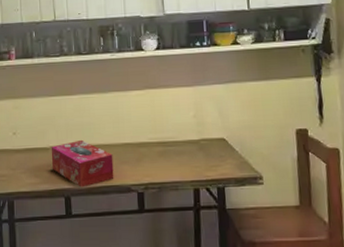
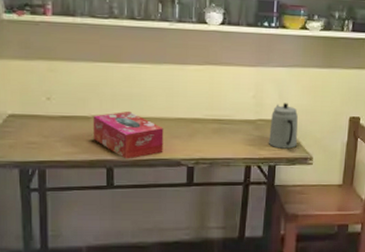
teapot: none [213,120,244,169] -> present [269,103,298,149]

